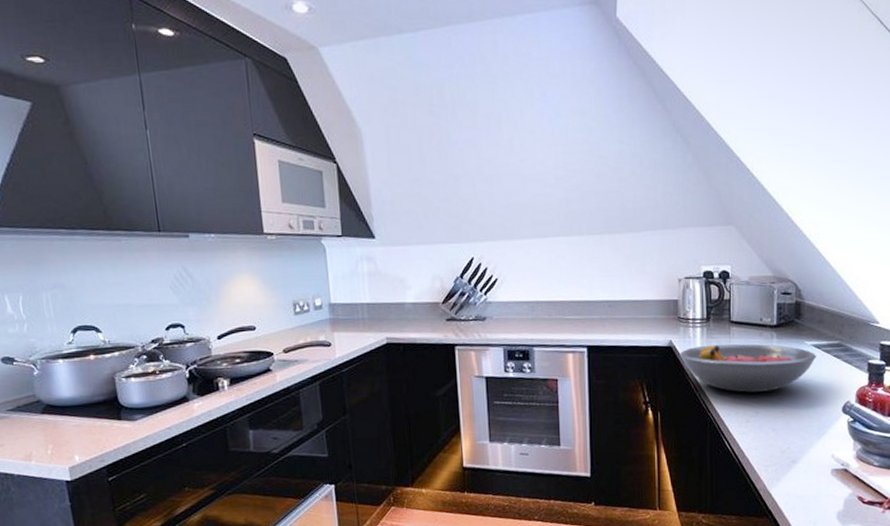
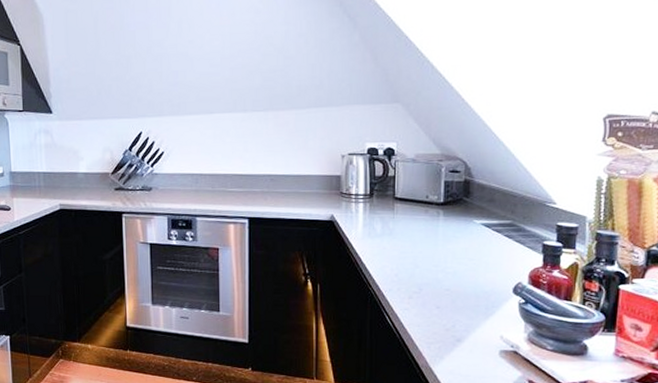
fruit bowl: present [679,343,817,393] -> none [341,220,487,269]

